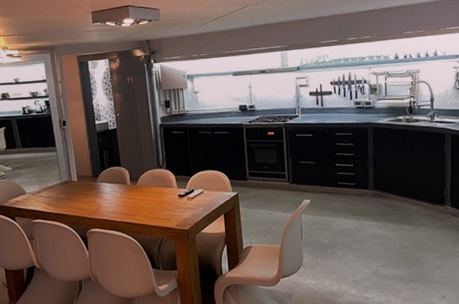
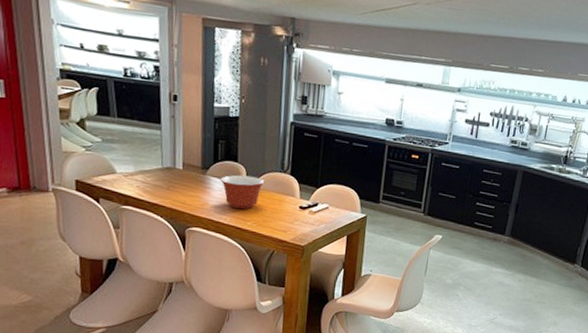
mixing bowl: none [108,176,146,207] -> present [220,175,265,210]

